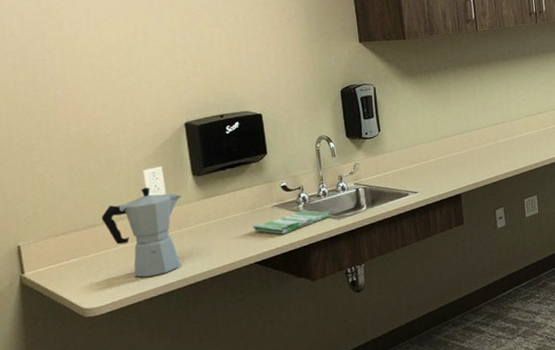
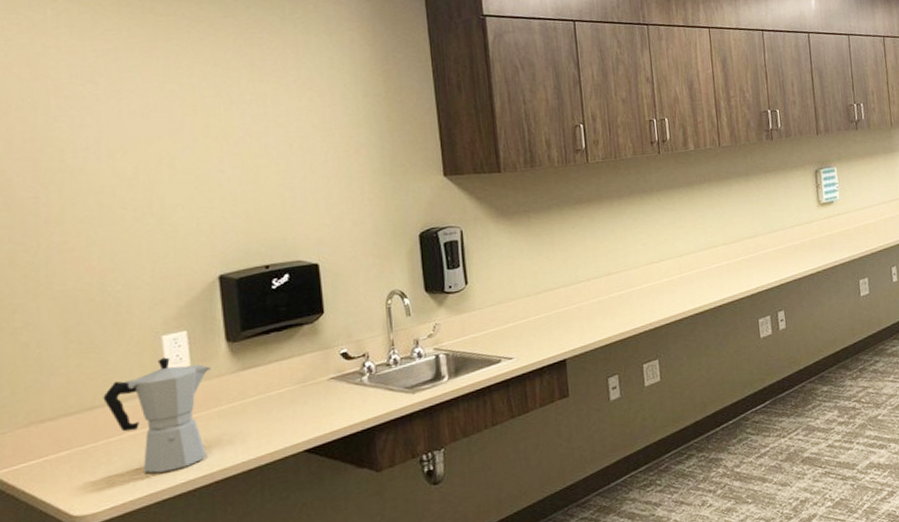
dish towel: present [253,210,329,235] -> none [302,382,401,415]

